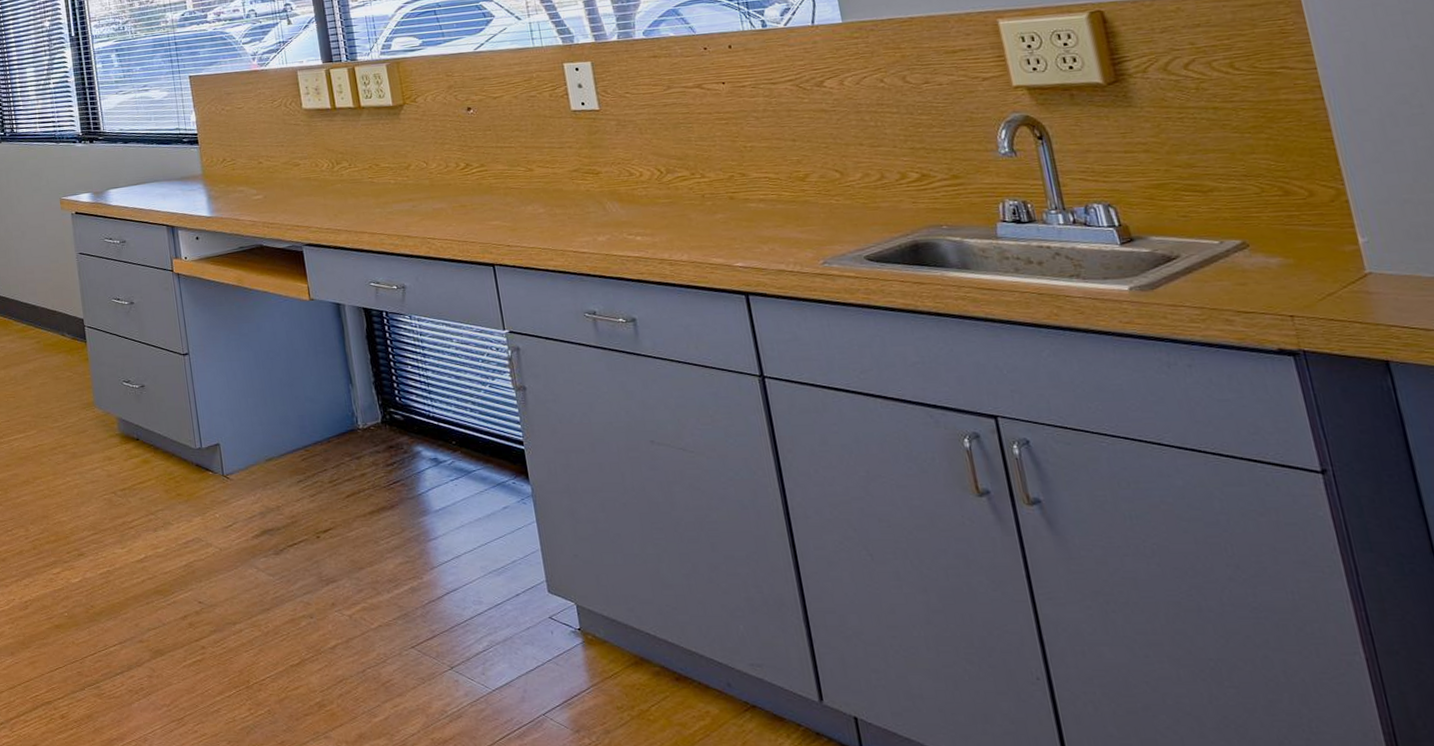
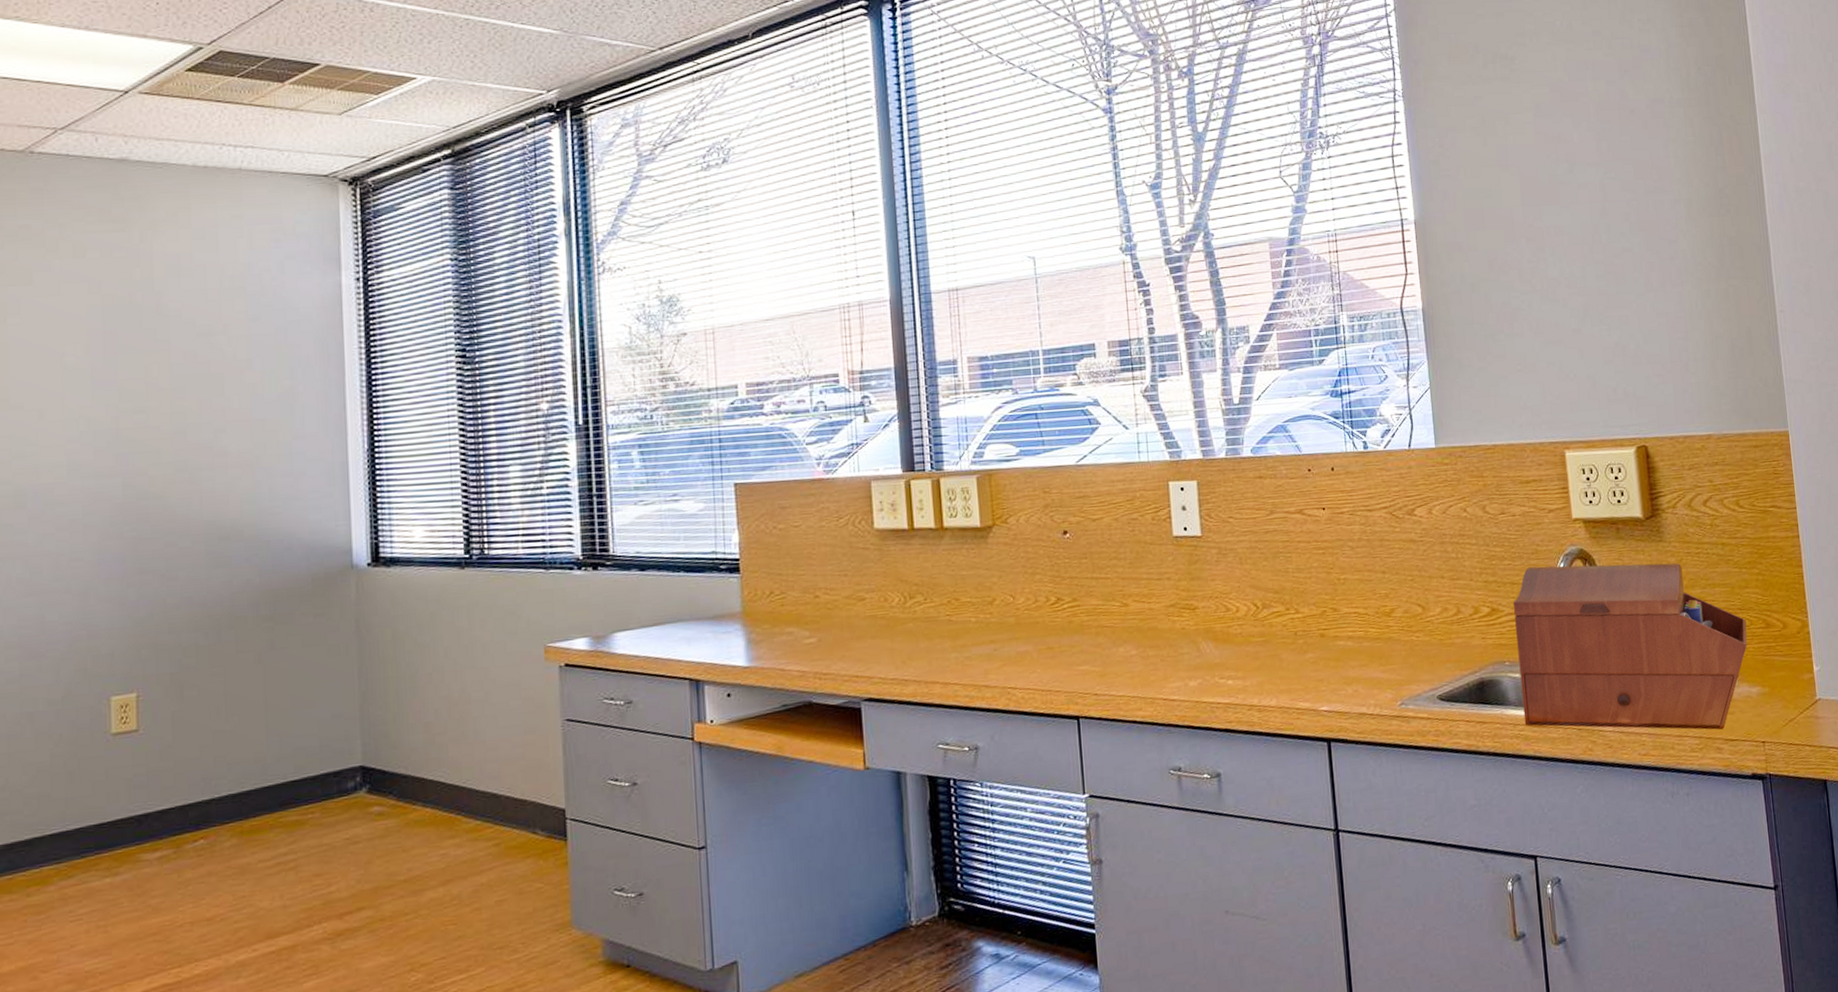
sewing box: none [947,128,1259,301] -> present [1514,563,1748,730]

